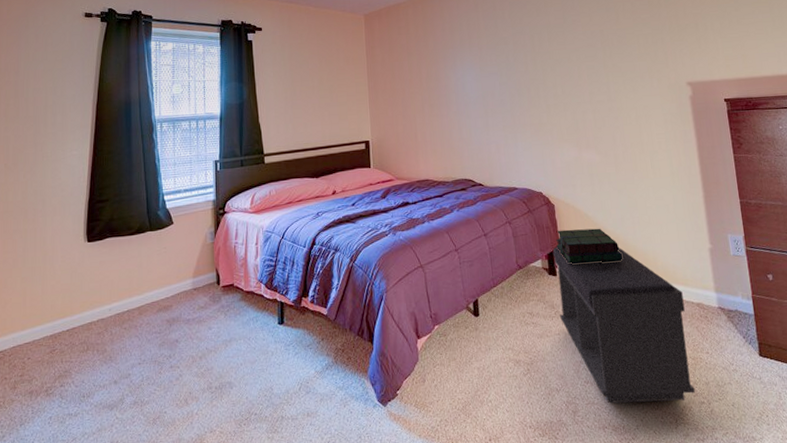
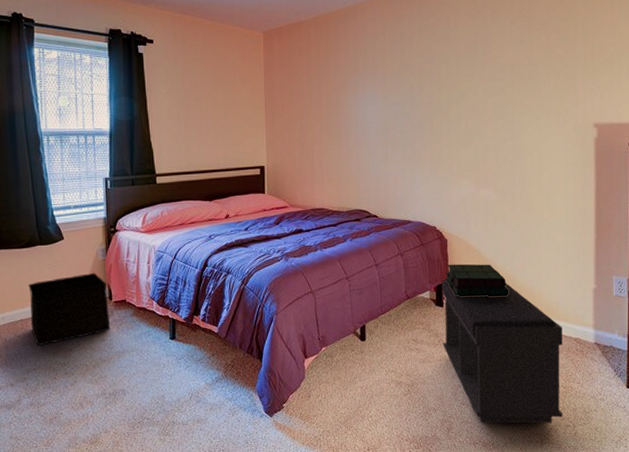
storage bin: none [137,257,218,339] -> present [28,273,111,347]

